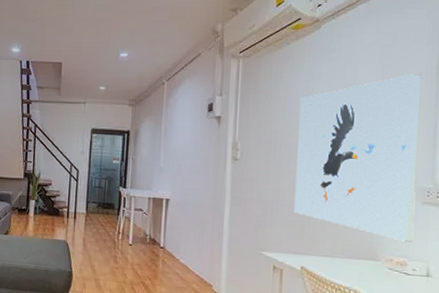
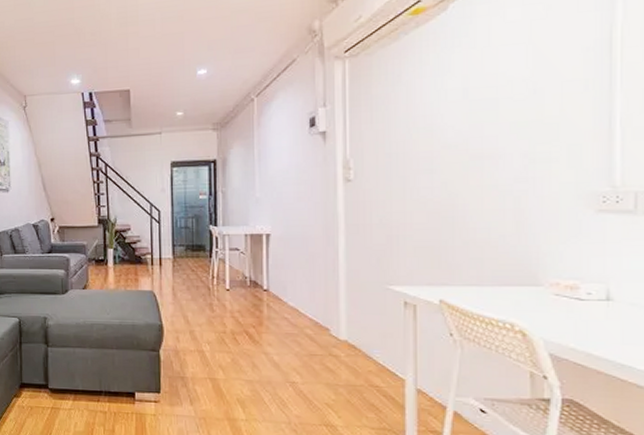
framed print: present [294,74,421,242] -> none [426,50,588,260]

